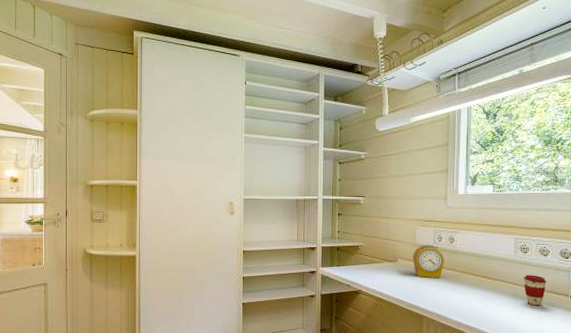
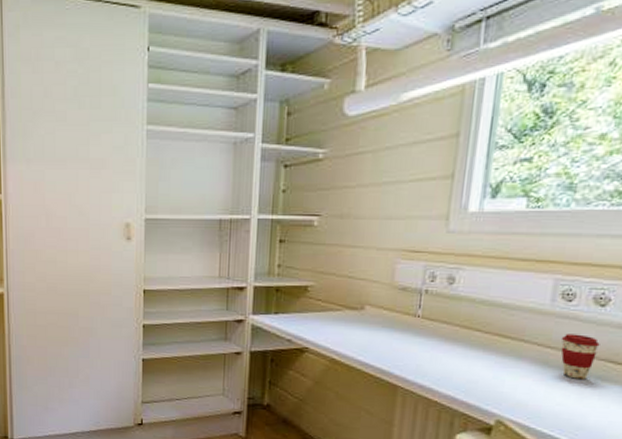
alarm clock: present [412,244,444,279] -> none [387,286,437,335]

